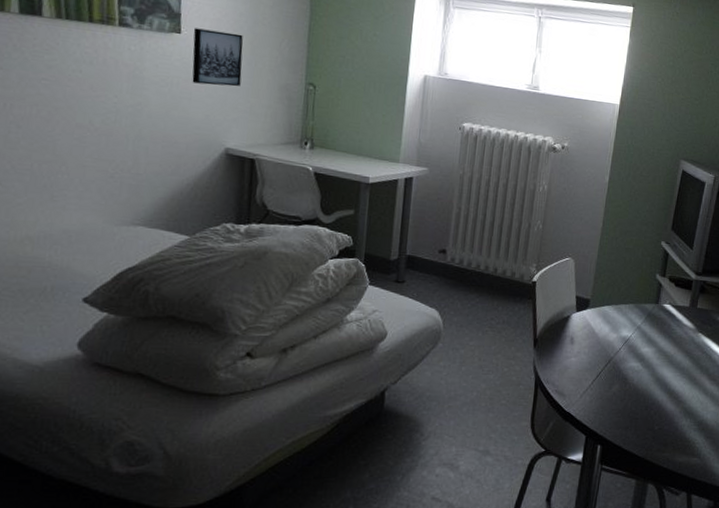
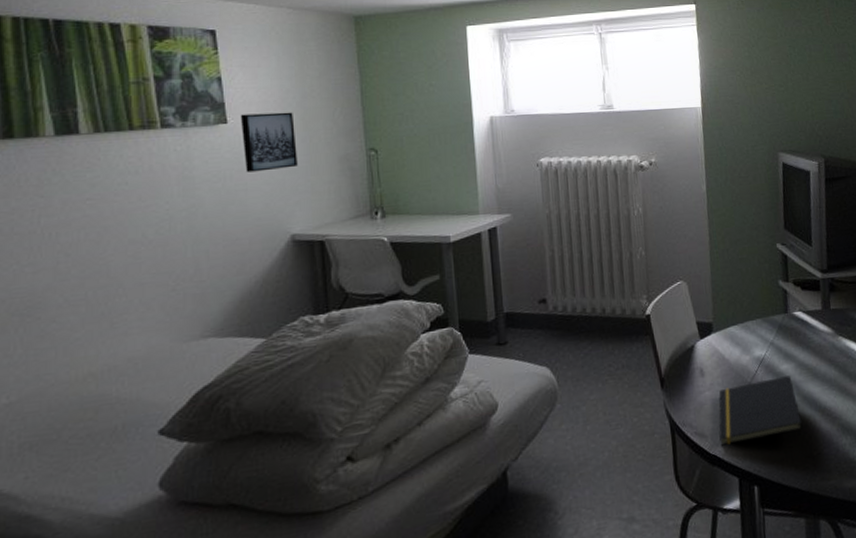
notepad: none [576,357,651,407] -> present [718,375,803,446]

